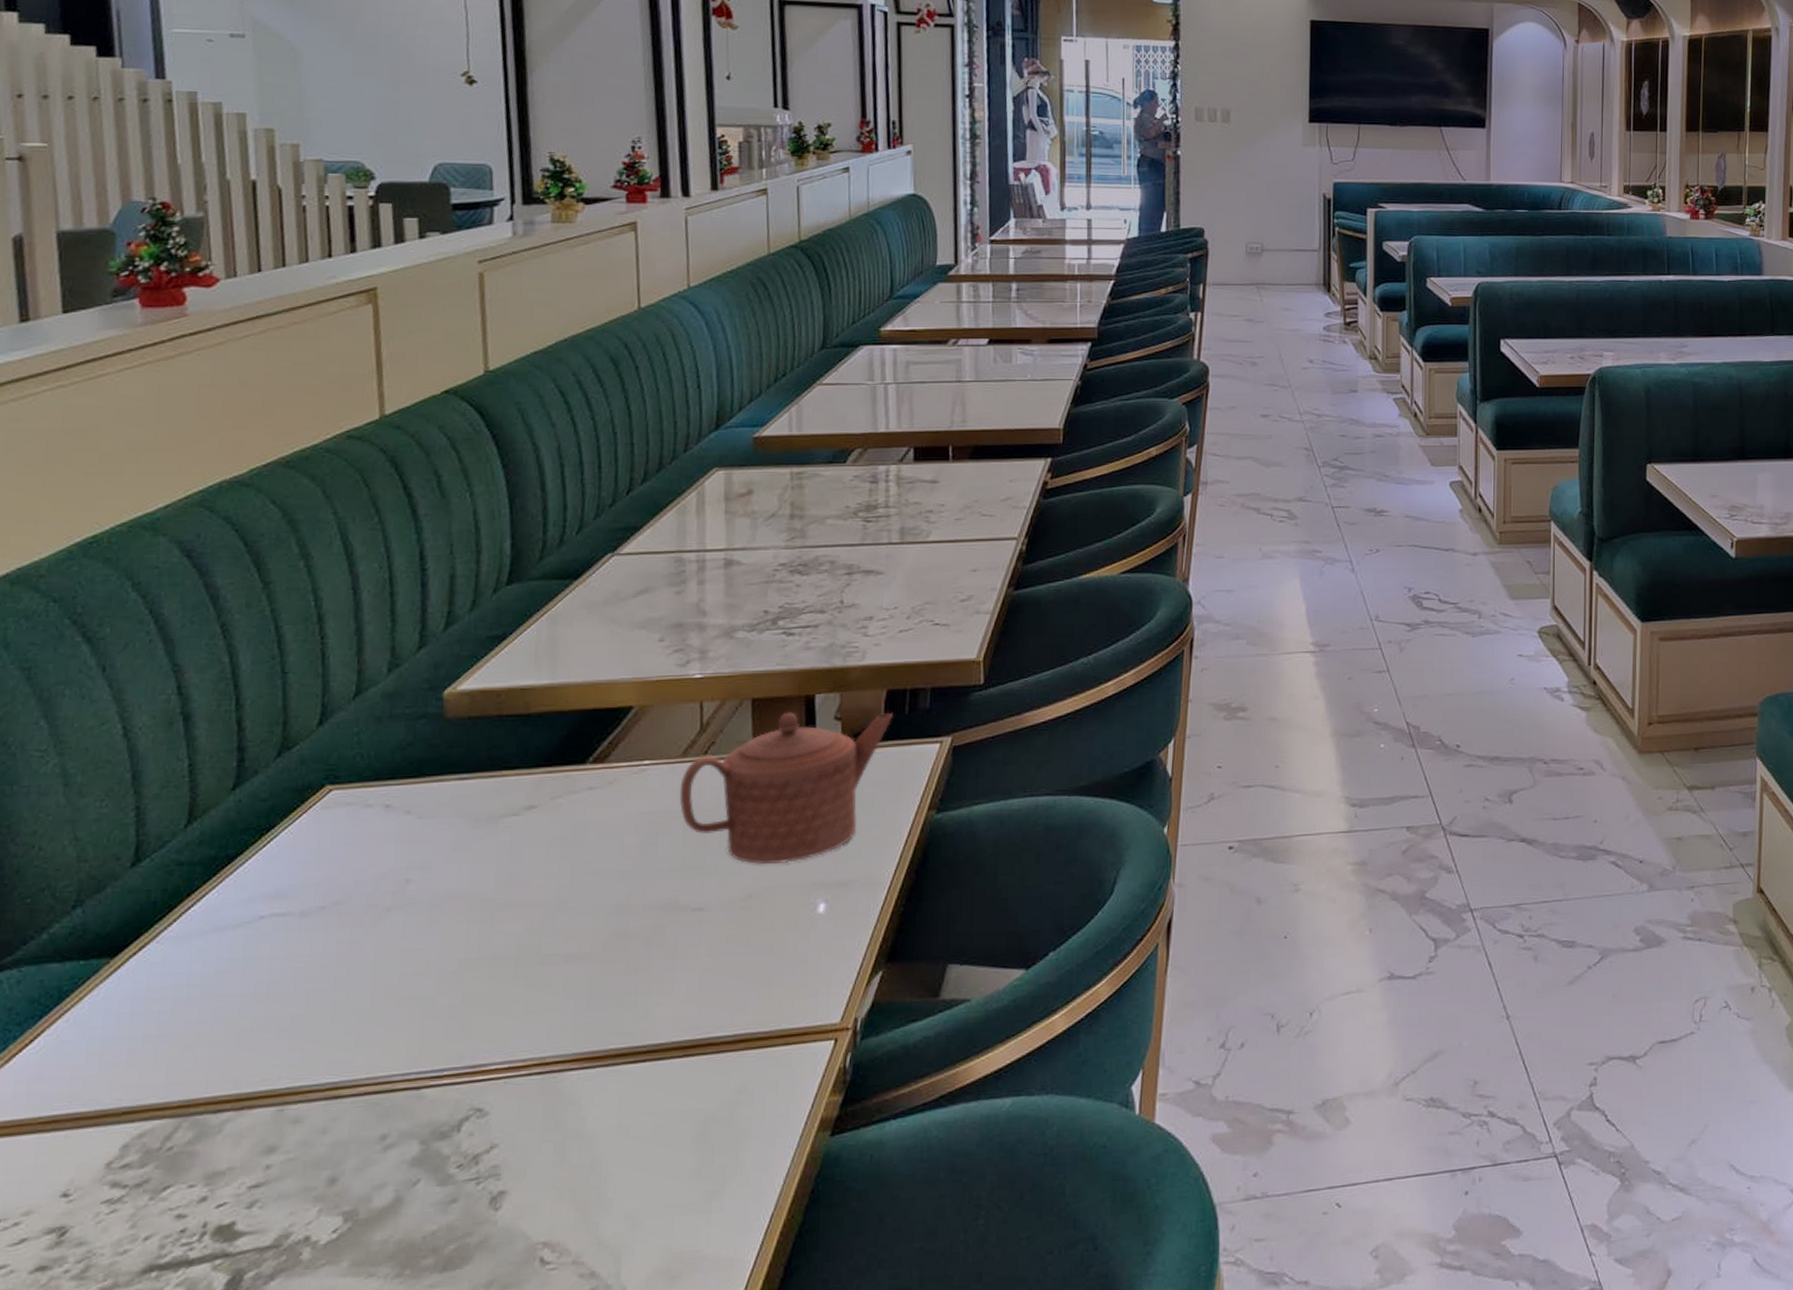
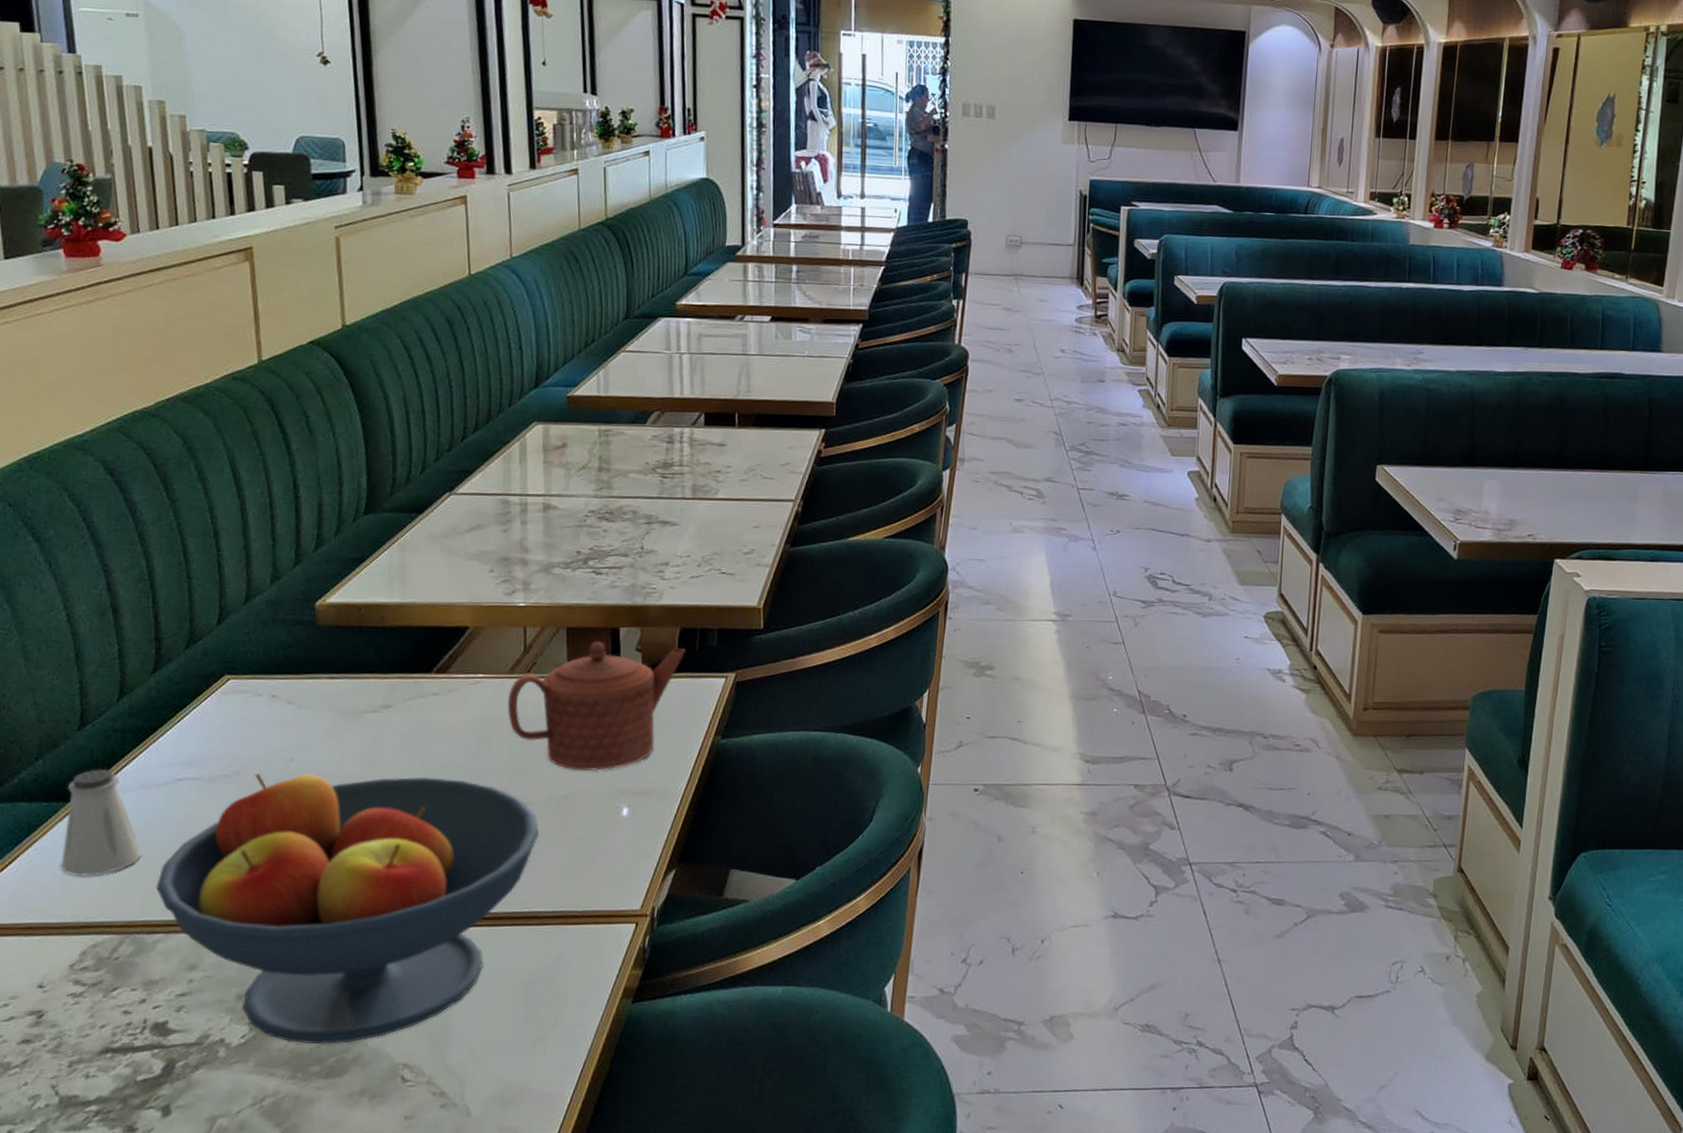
saltshaker: none [99,911,210,1050] -> present [60,768,142,877]
fruit bowl: none [226,886,717,1232] -> present [156,773,539,1045]

